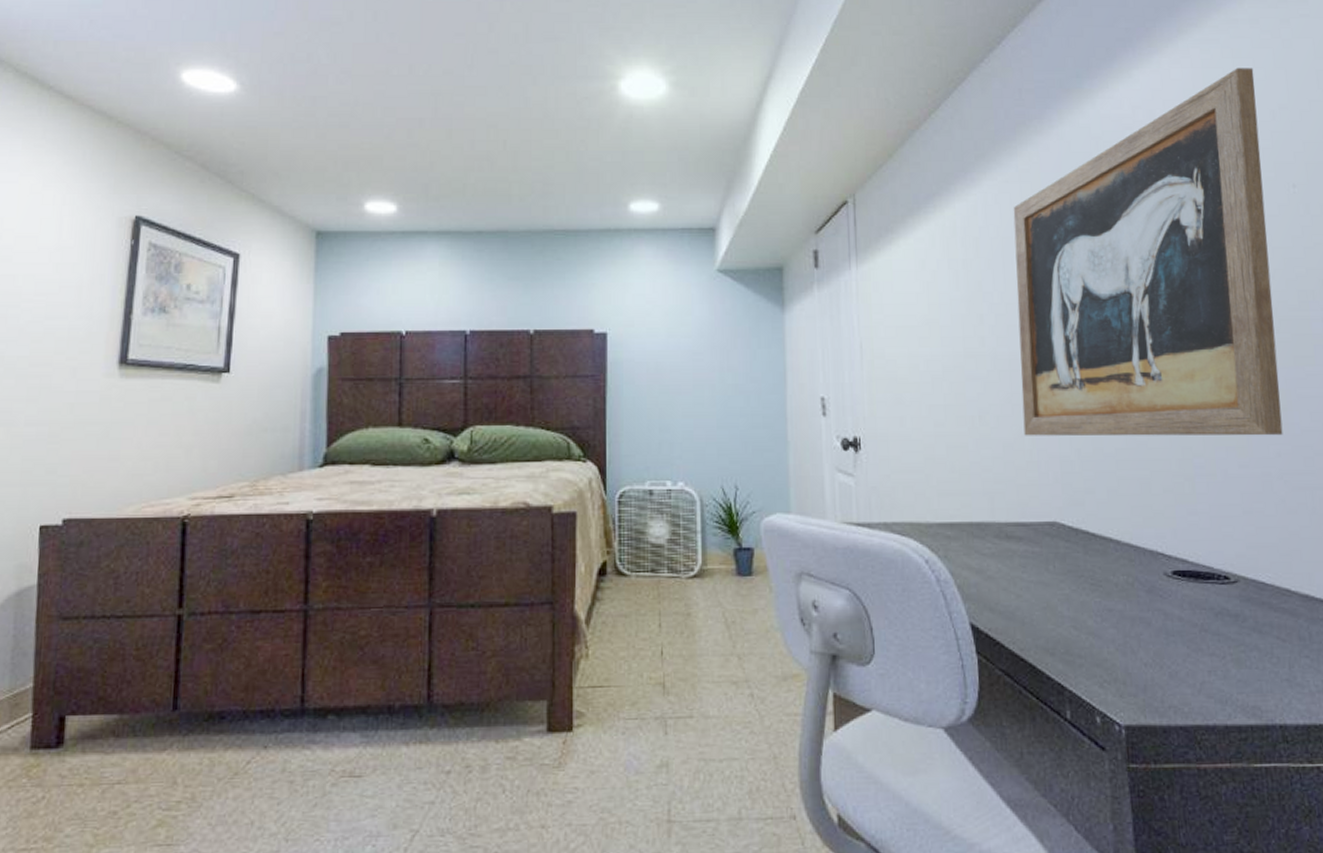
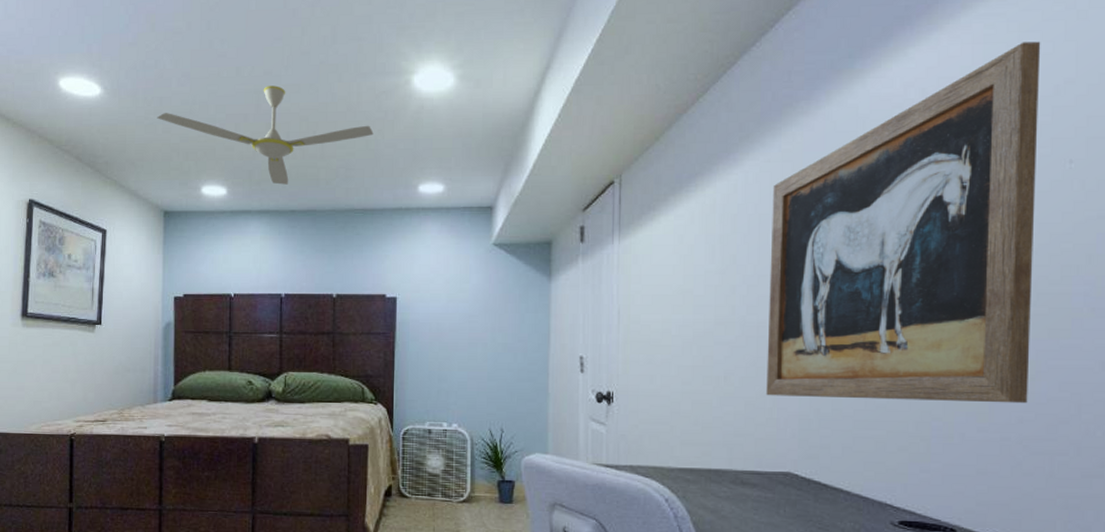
ceiling fan: none [308,87,575,201] -> present [157,85,374,185]

